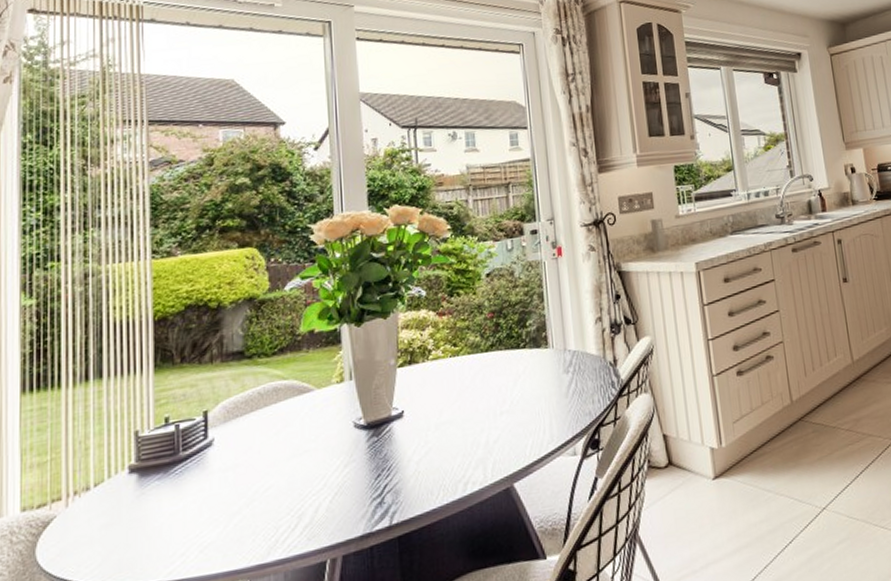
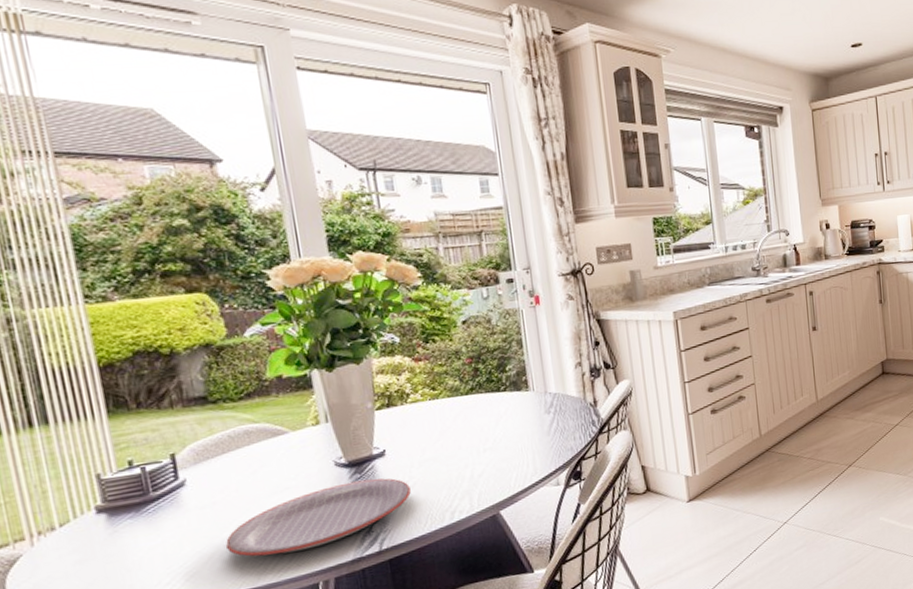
plate: none [242,442,425,527] -> present [226,478,411,557]

